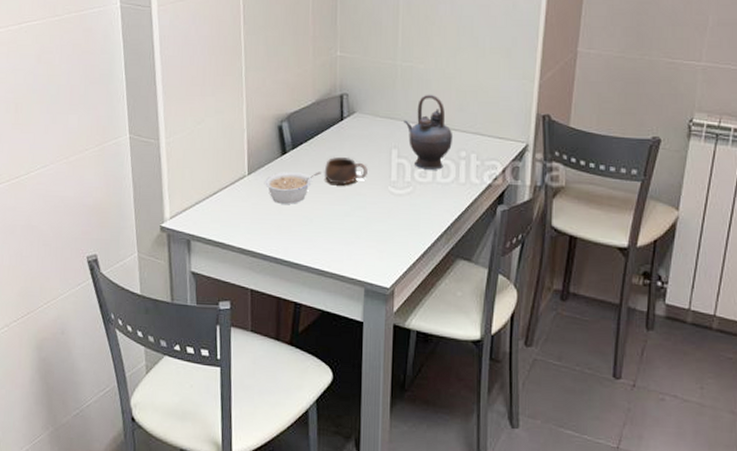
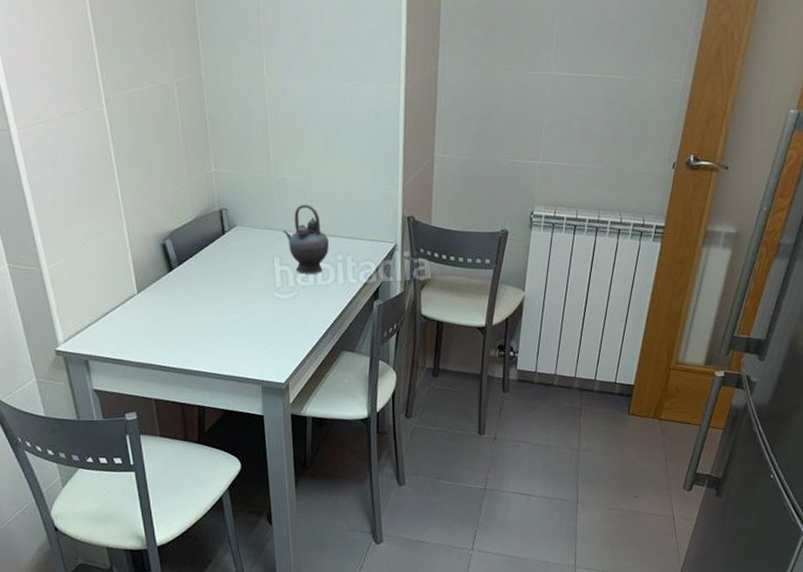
legume: present [264,172,321,204] -> none [154,284,209,318]
cup: present [324,157,368,186] -> none [212,269,254,296]

